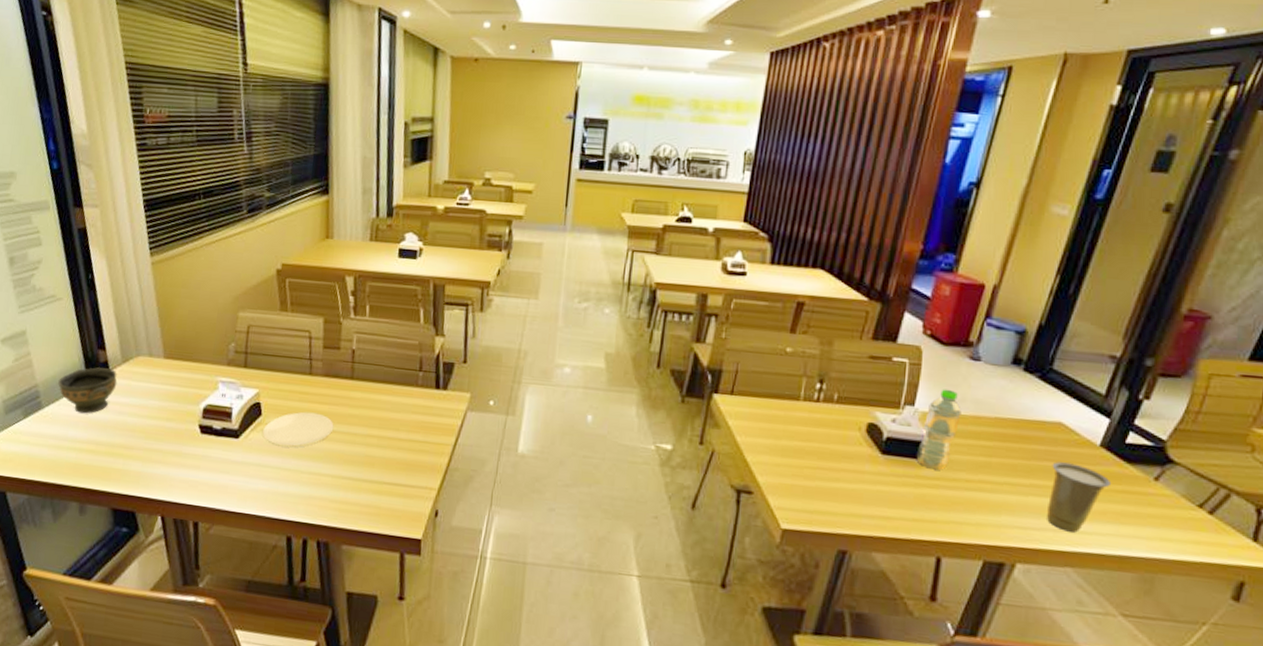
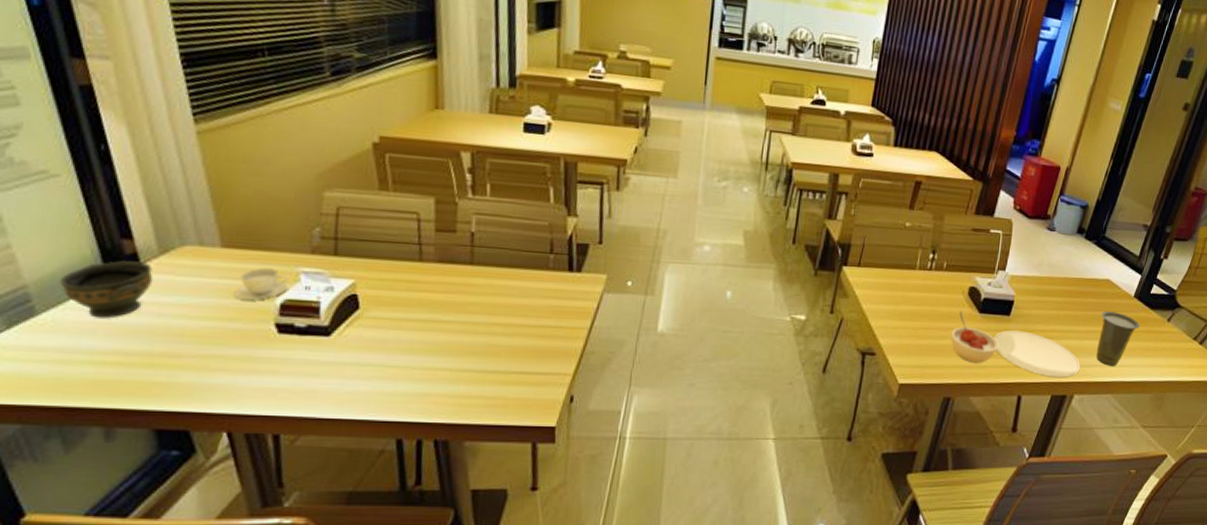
teacup: none [171,376,210,404] -> present [234,268,289,300]
plate: present [263,411,334,448] -> none [361,302,451,342]
soup bowl: none [846,450,909,513] -> present [951,311,999,363]
plate: none [902,476,1024,542] -> present [994,330,1080,379]
water bottle: present [916,389,962,470] -> none [1005,255,1040,324]

